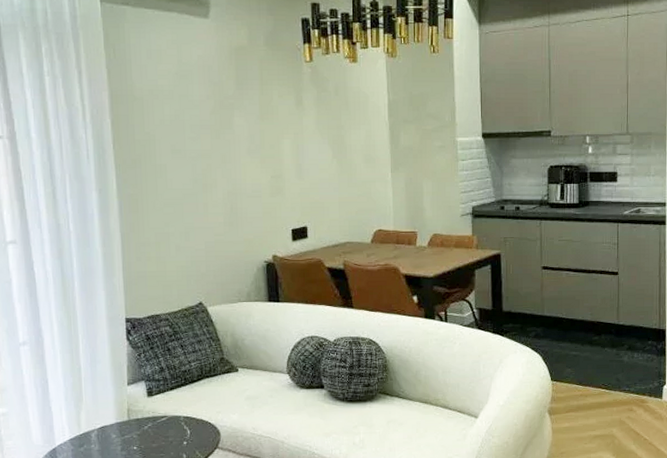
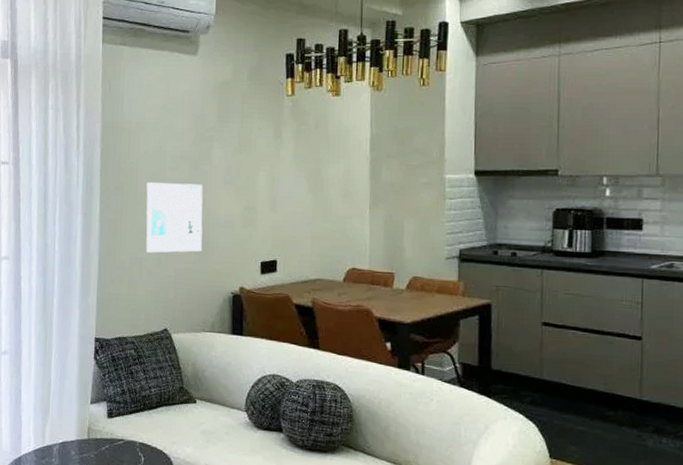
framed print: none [166,153,232,227] -> present [146,181,203,253]

